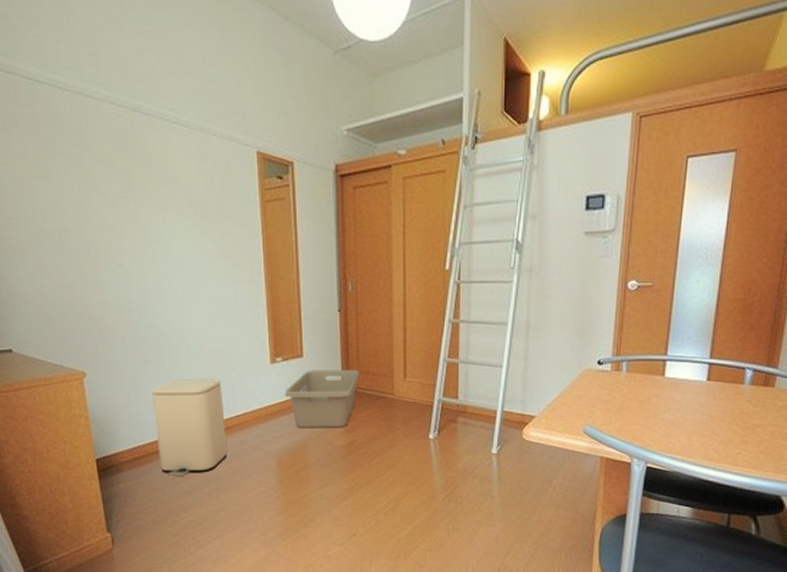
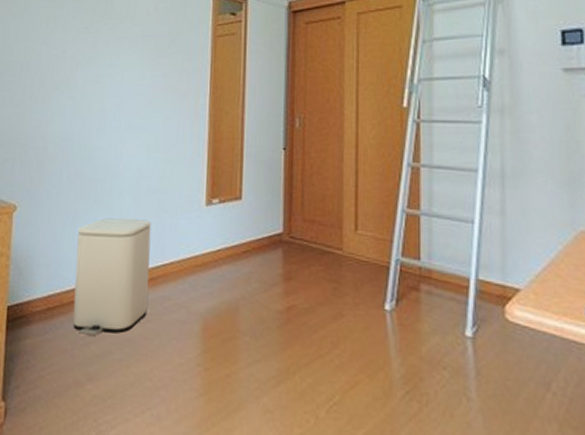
laundry basket: present [285,369,360,427] -> none [218,215,304,287]

